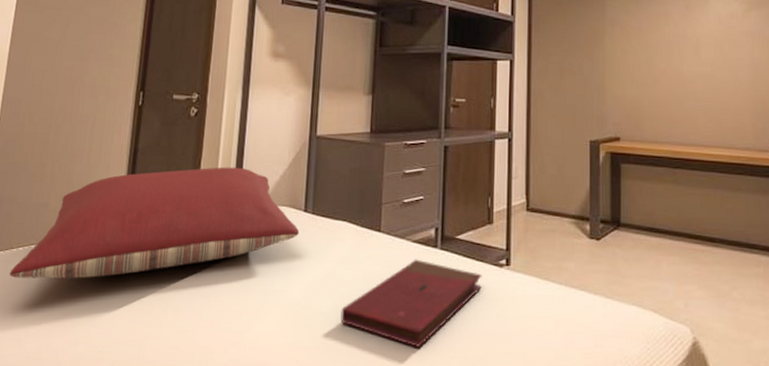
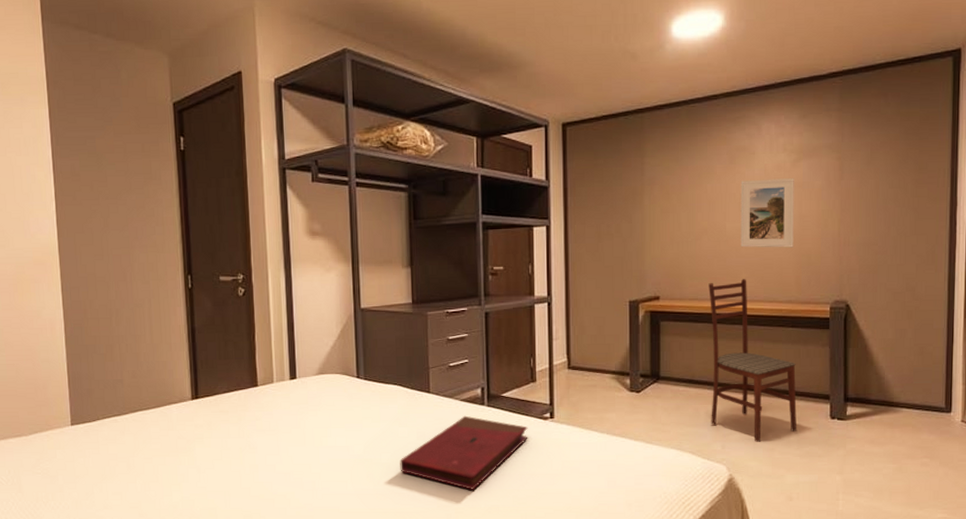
pillow: present [9,167,300,279] -> none [100,341,355,444]
dining chair: none [668,123,761,301] -> present [709,279,797,442]
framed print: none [696,26,749,94] -> present [740,178,794,248]

